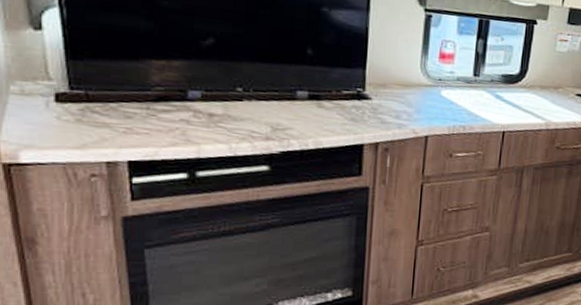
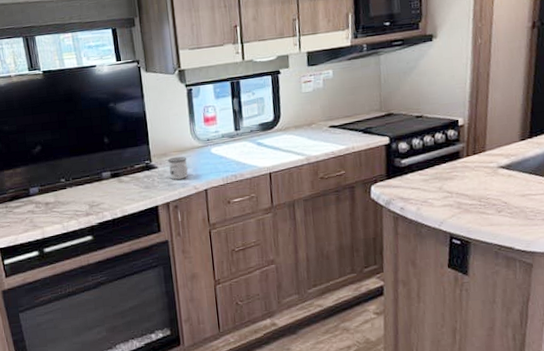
mug: none [386,90,410,119] -> present [167,156,188,180]

